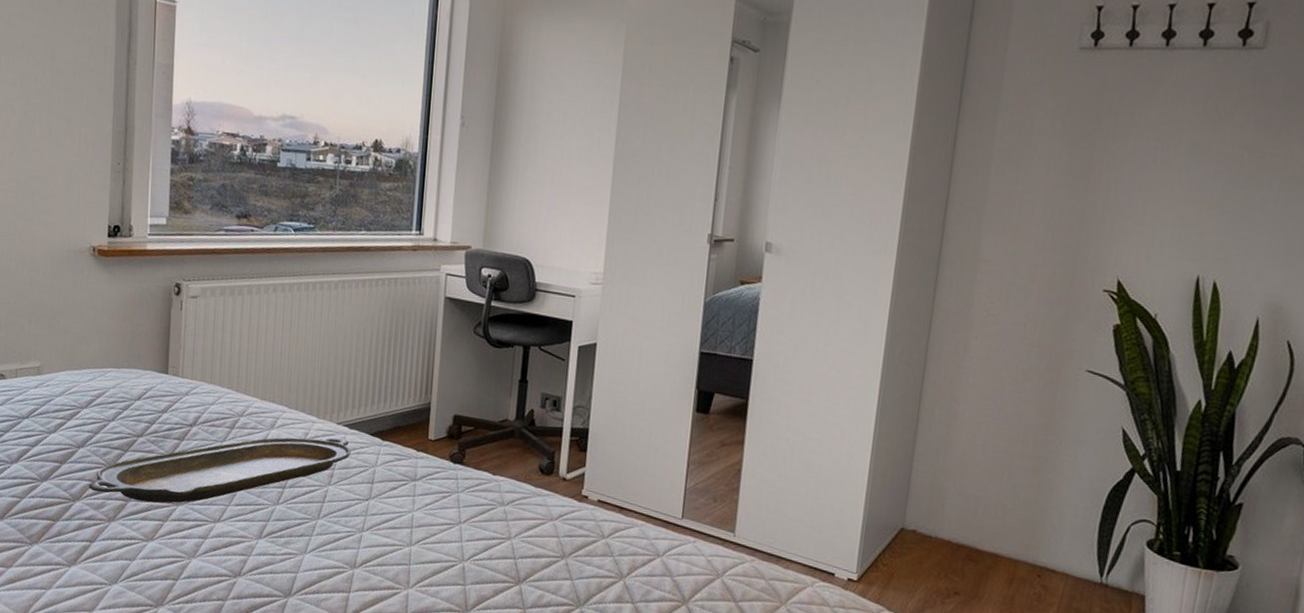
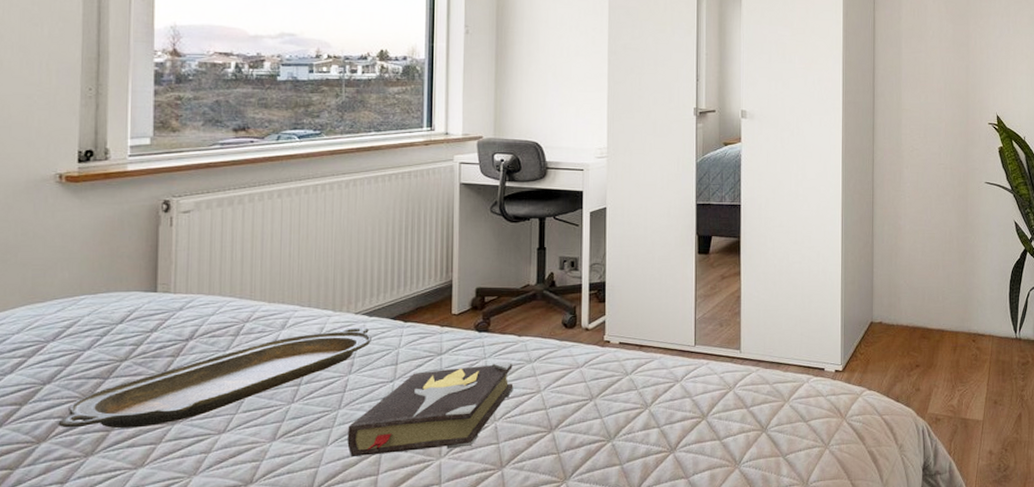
hardback book: none [324,495,485,583] -> present [347,361,514,456]

